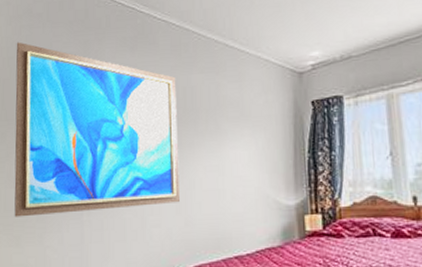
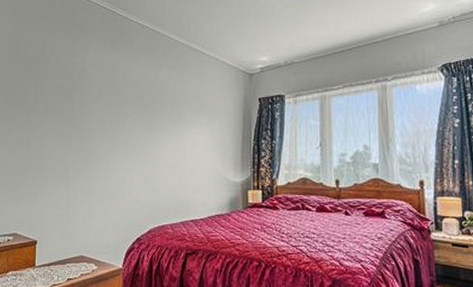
wall art: present [14,42,180,217] -> none [14,35,149,180]

